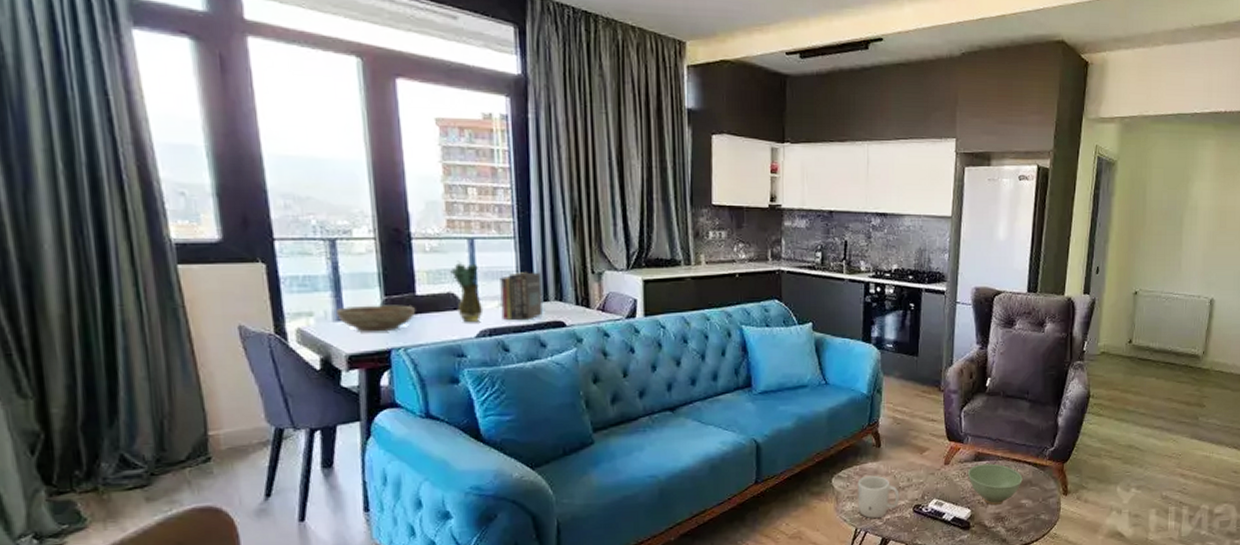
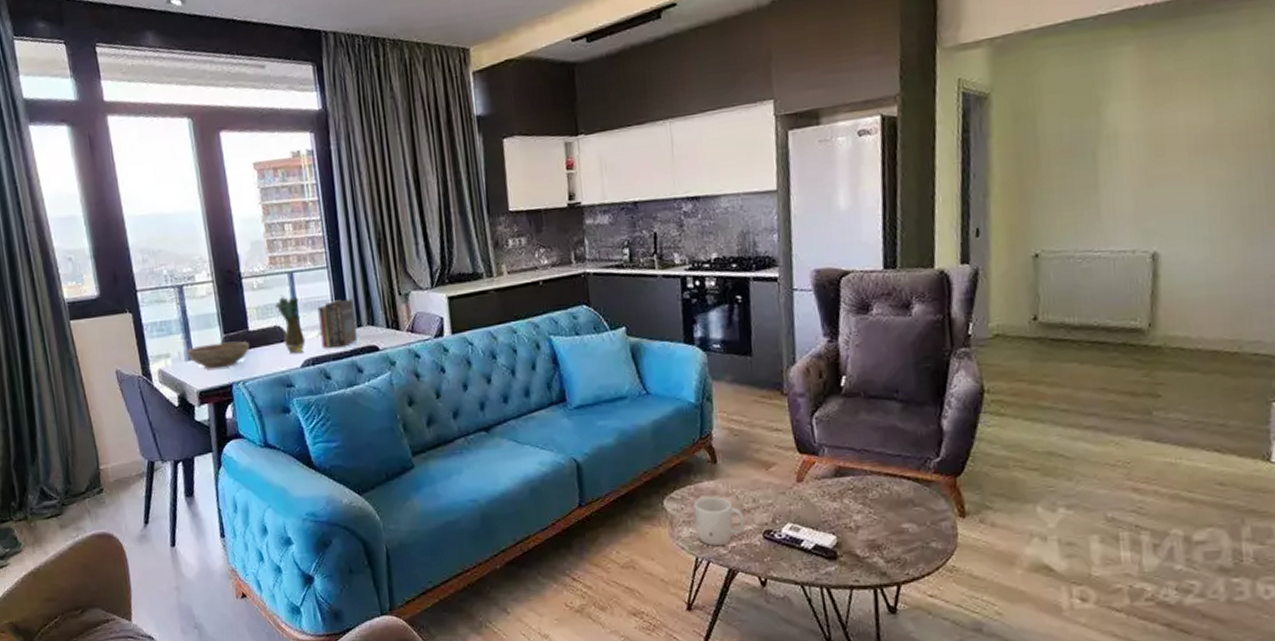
bowl: present [967,463,1023,506] -> none [827,479,901,531]

